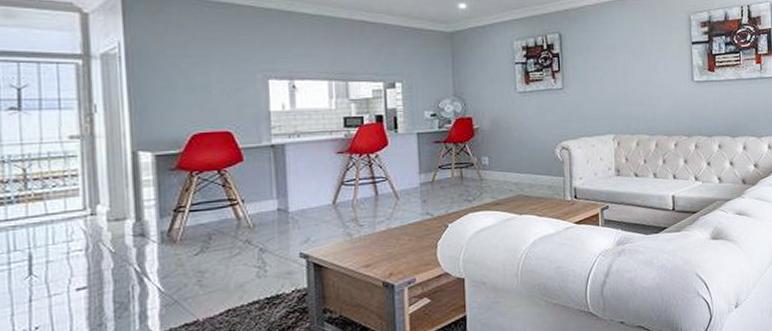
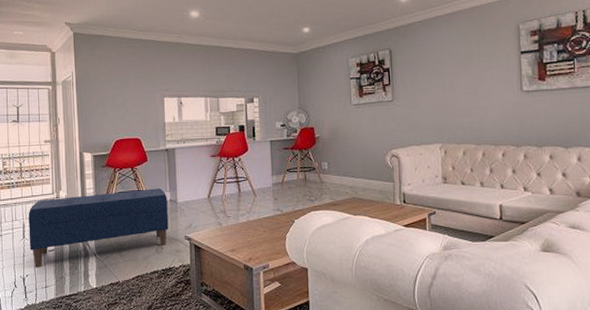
bench: none [38,195,276,315] -> present [28,188,169,268]

